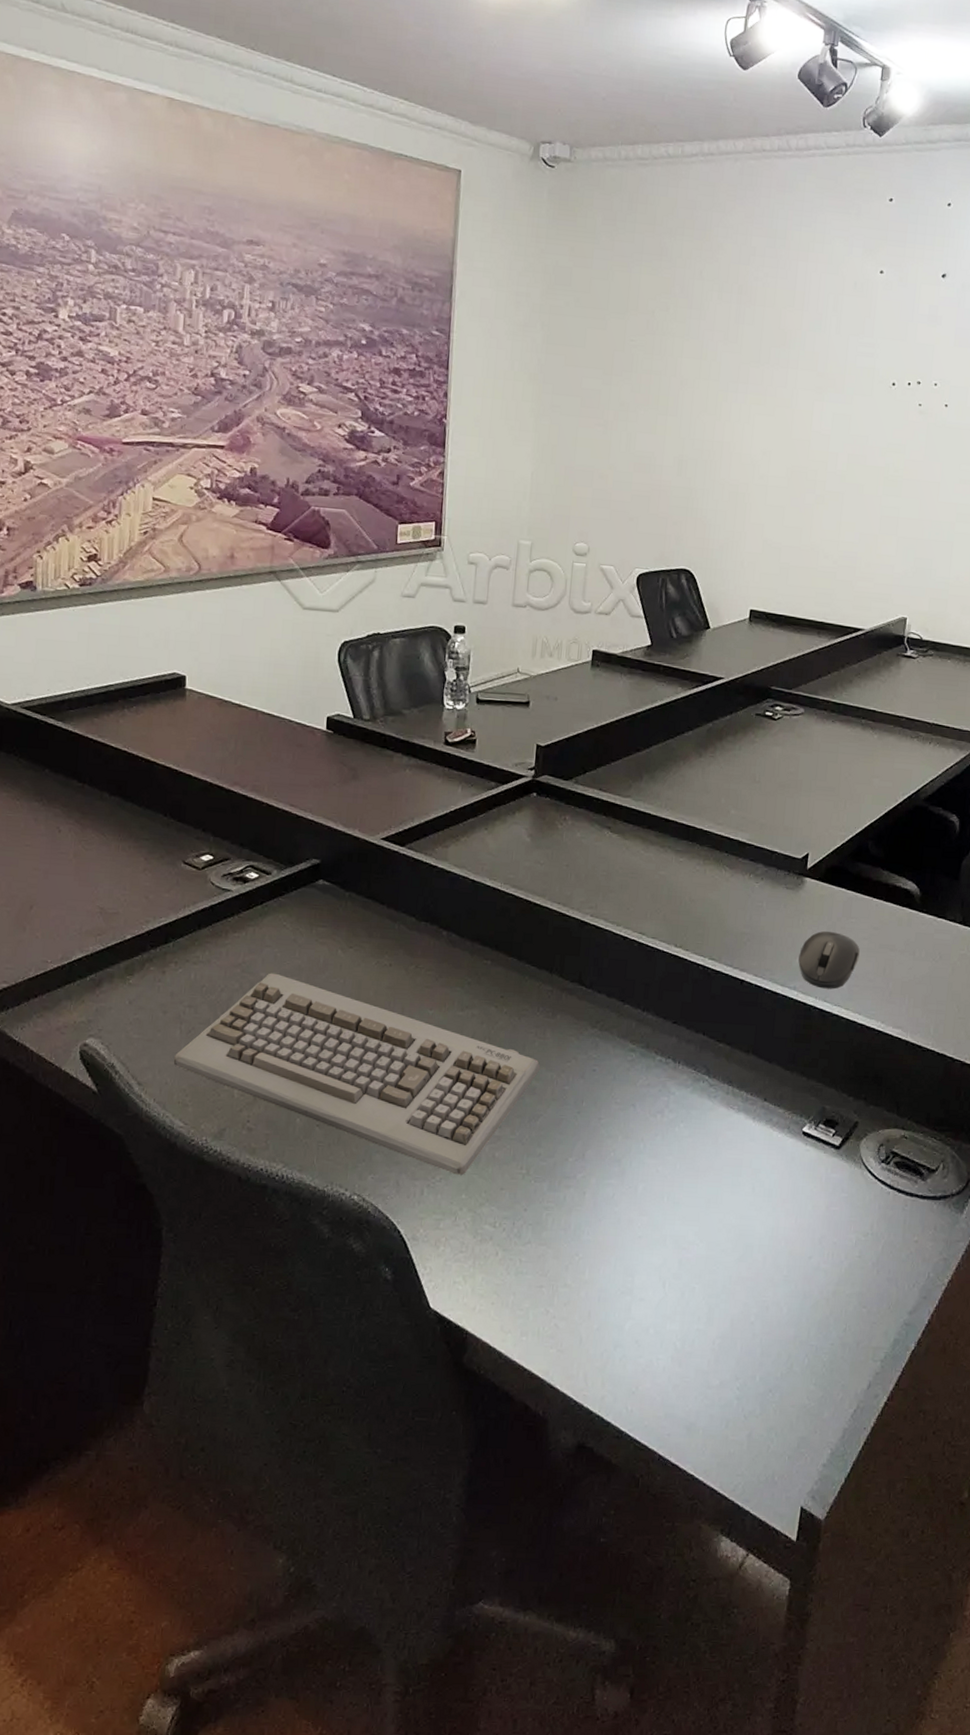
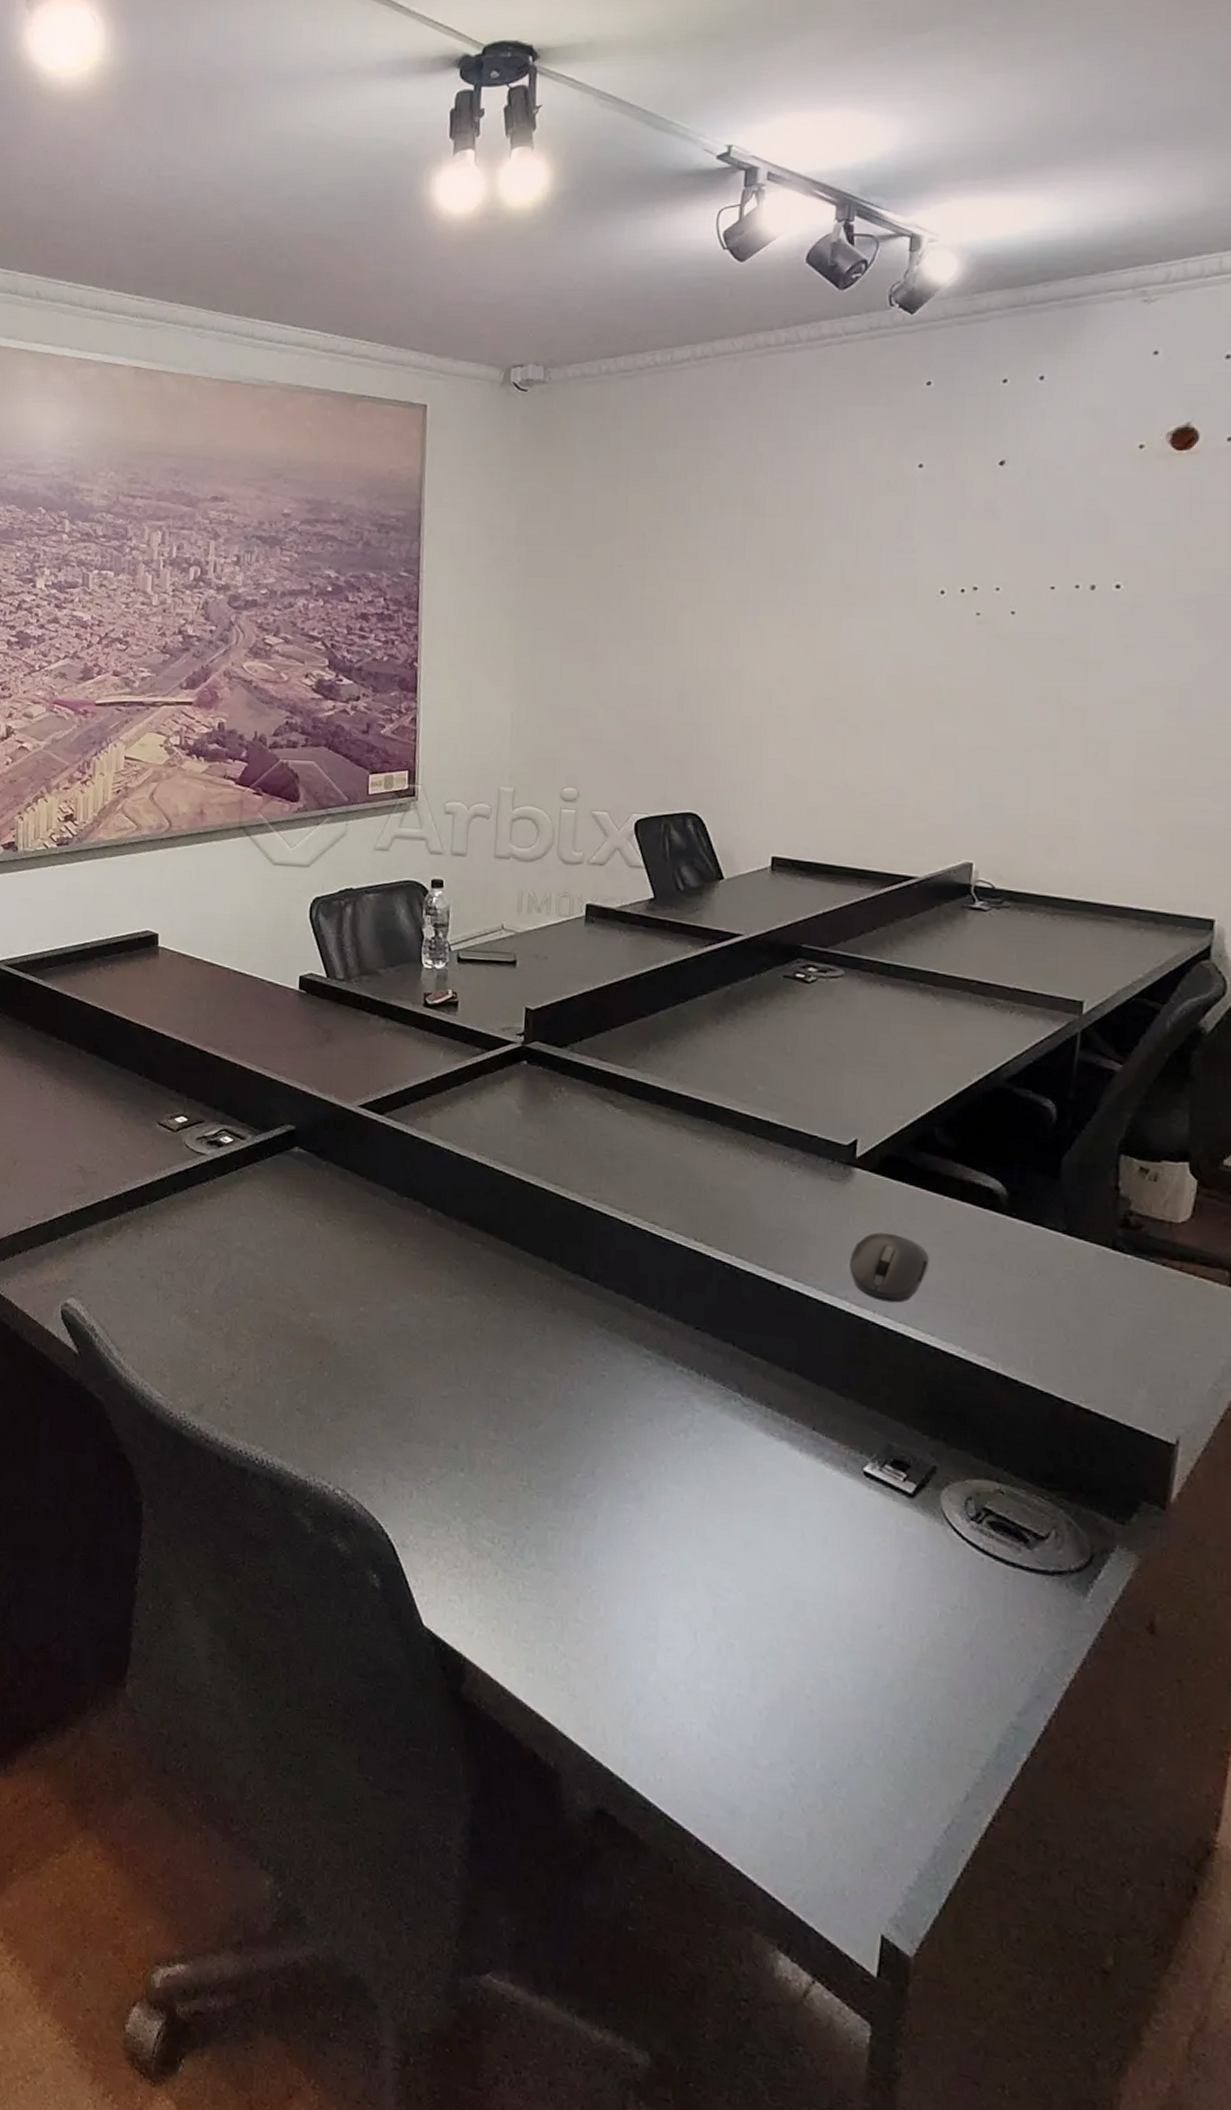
keyboard: present [173,973,541,1175] -> none [151,1242,540,1480]

